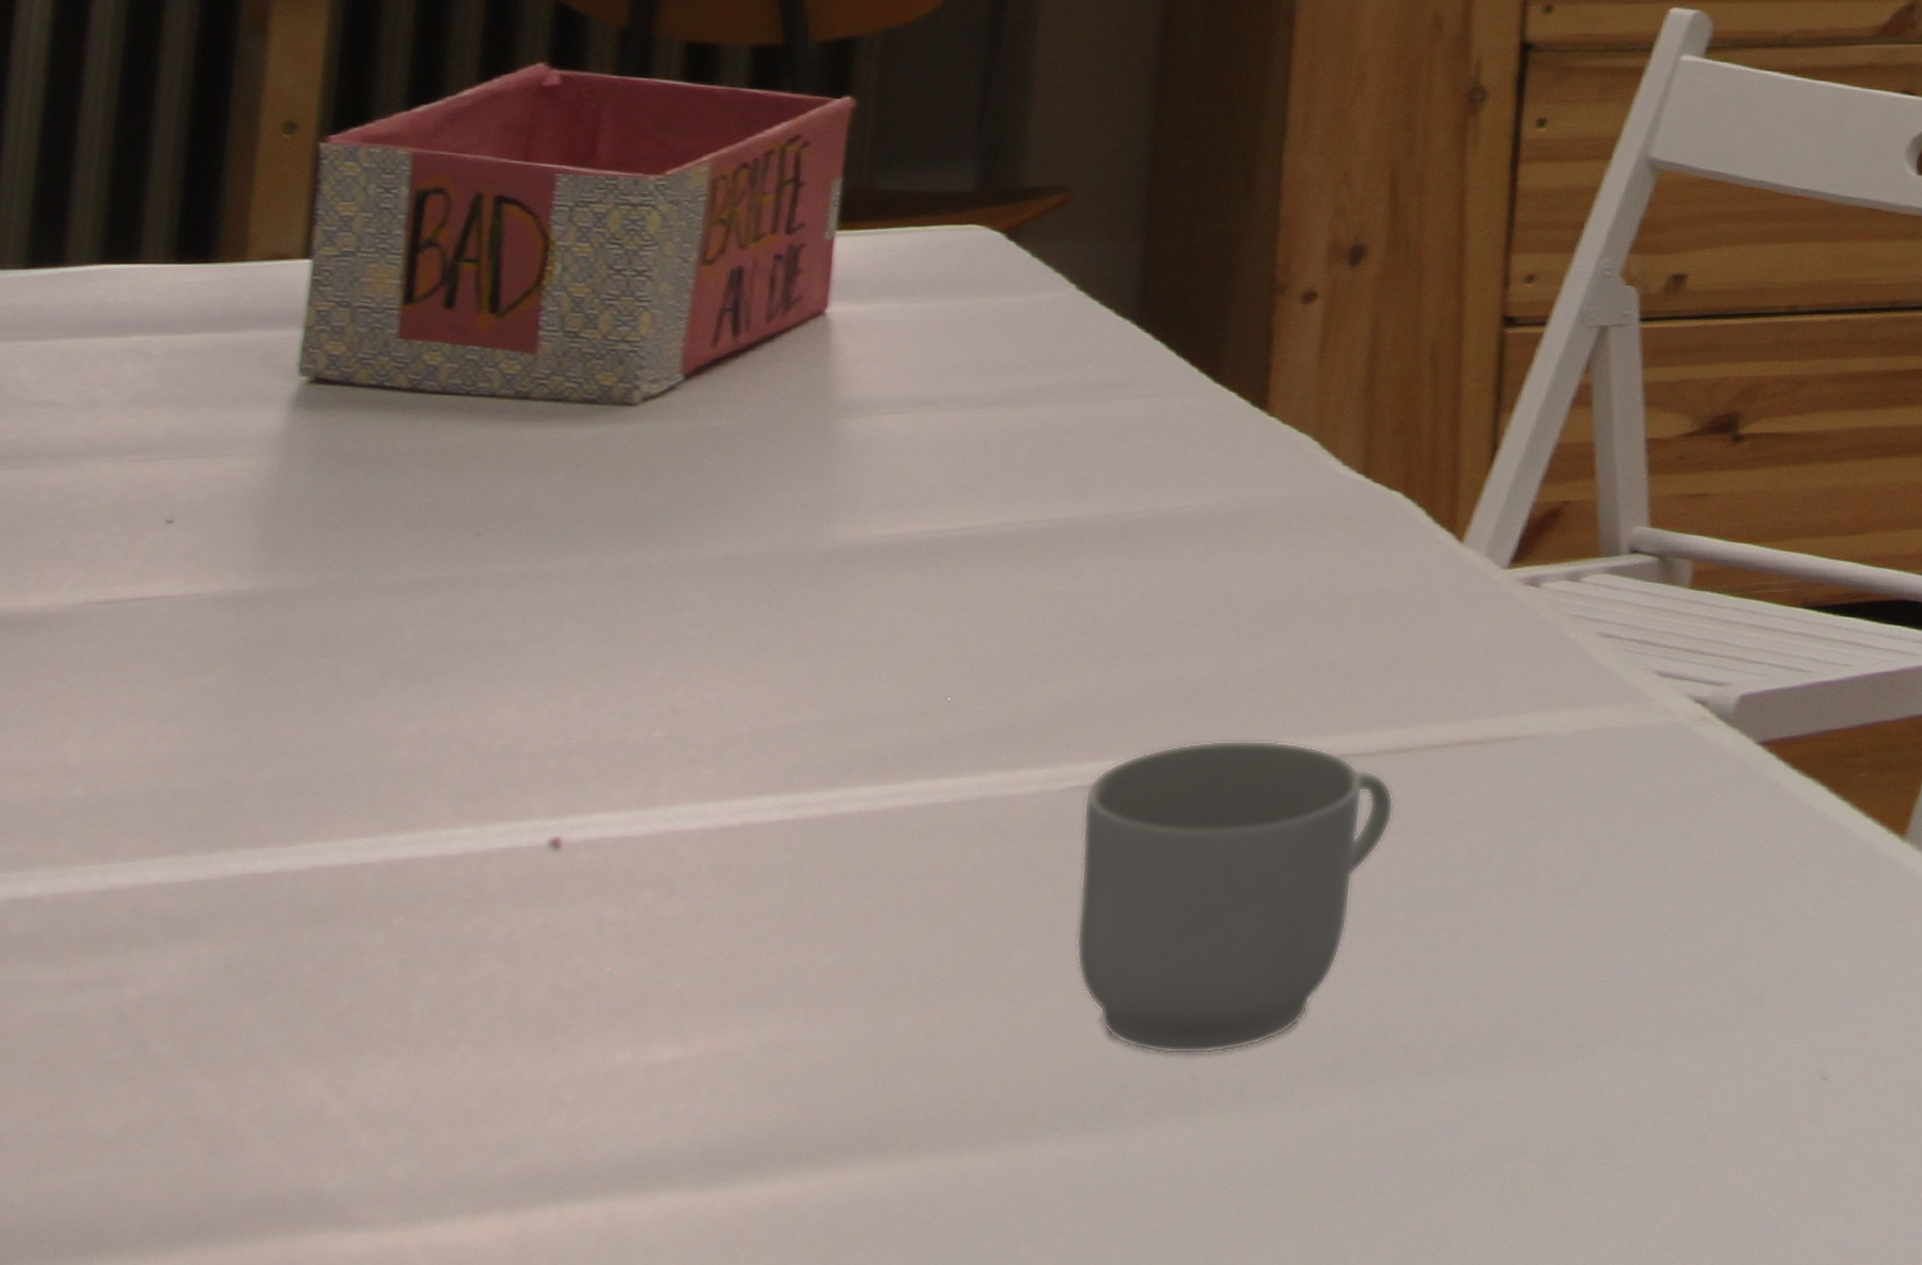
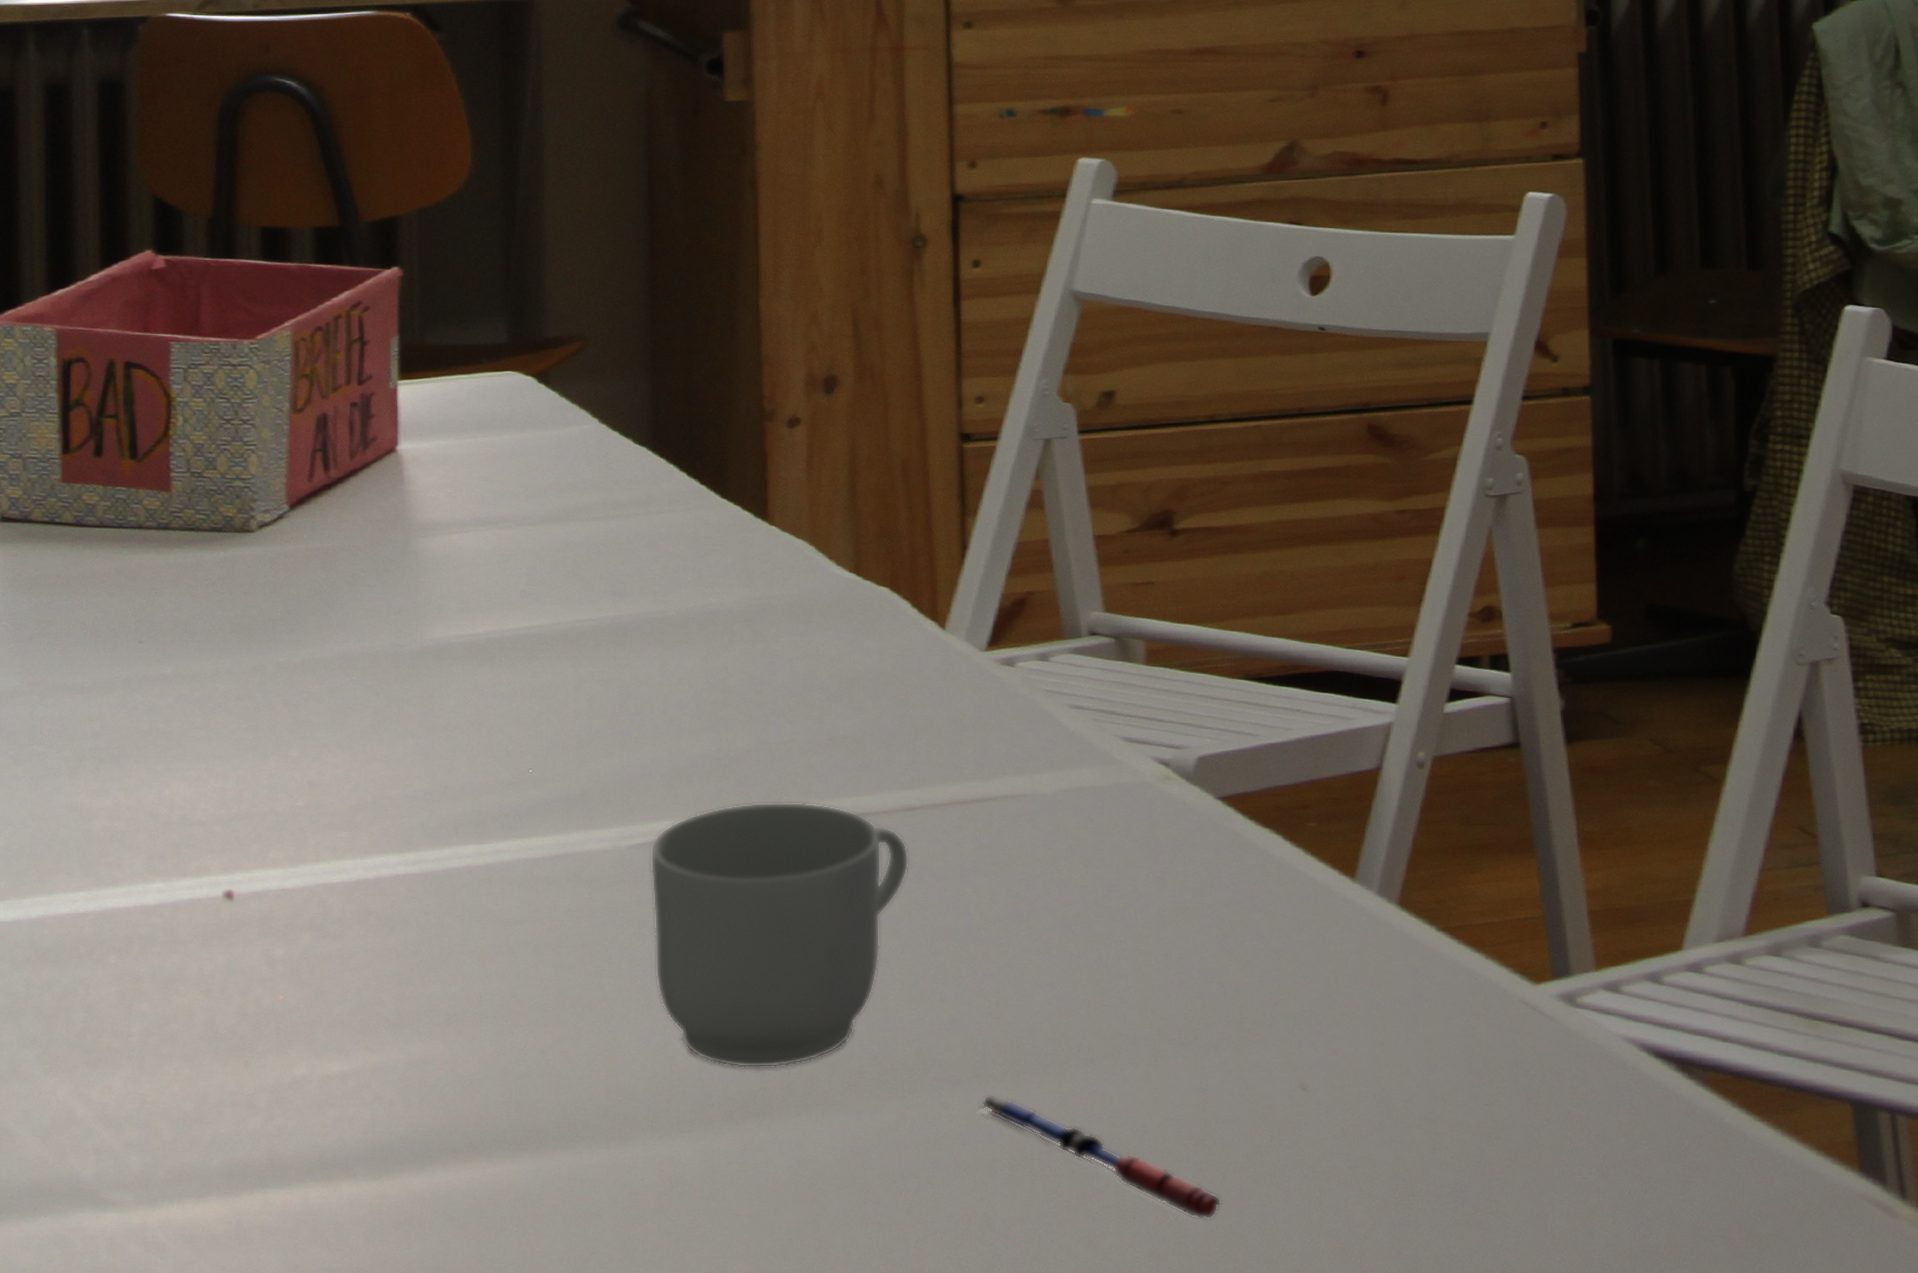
pen: none [1446,1084,1719,1231] -> present [978,1093,1223,1220]

